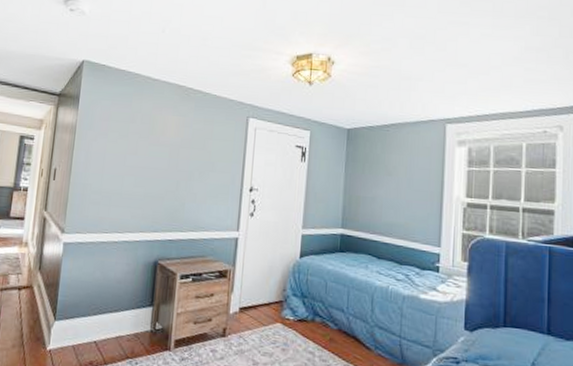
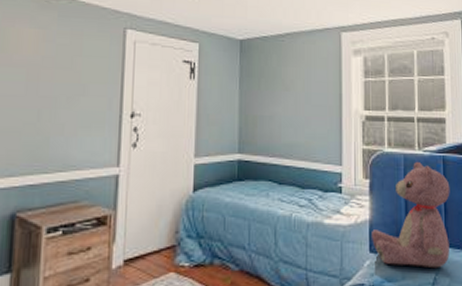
teddy bear: none [467,250,556,354] -> present [372,162,450,269]

